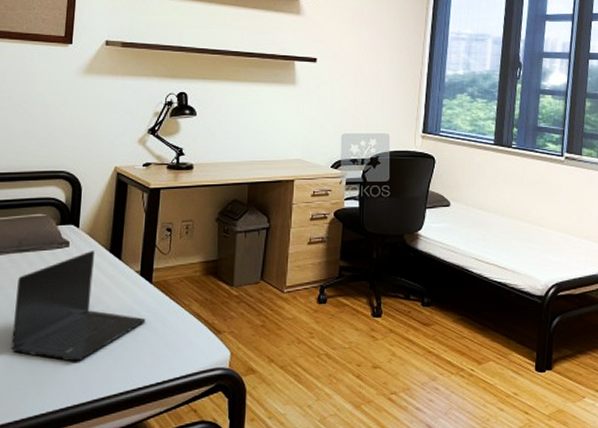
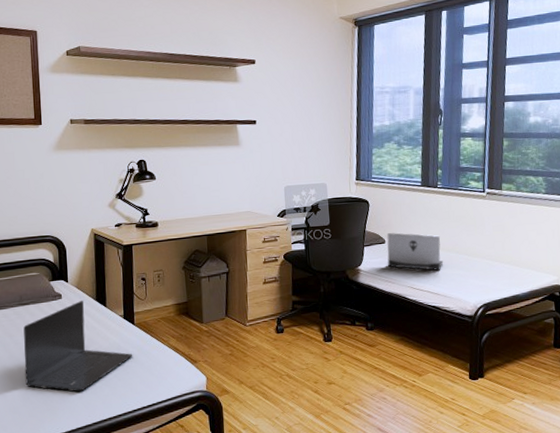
laptop: none [451,195,514,241] -> present [387,233,444,271]

